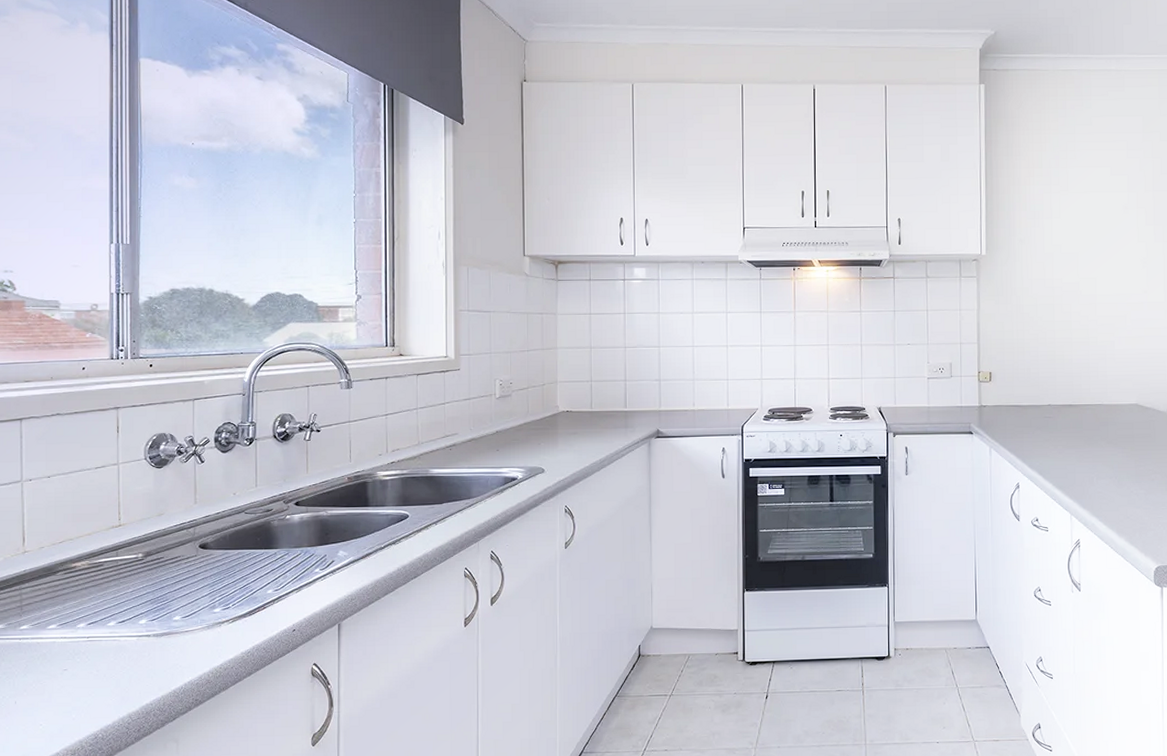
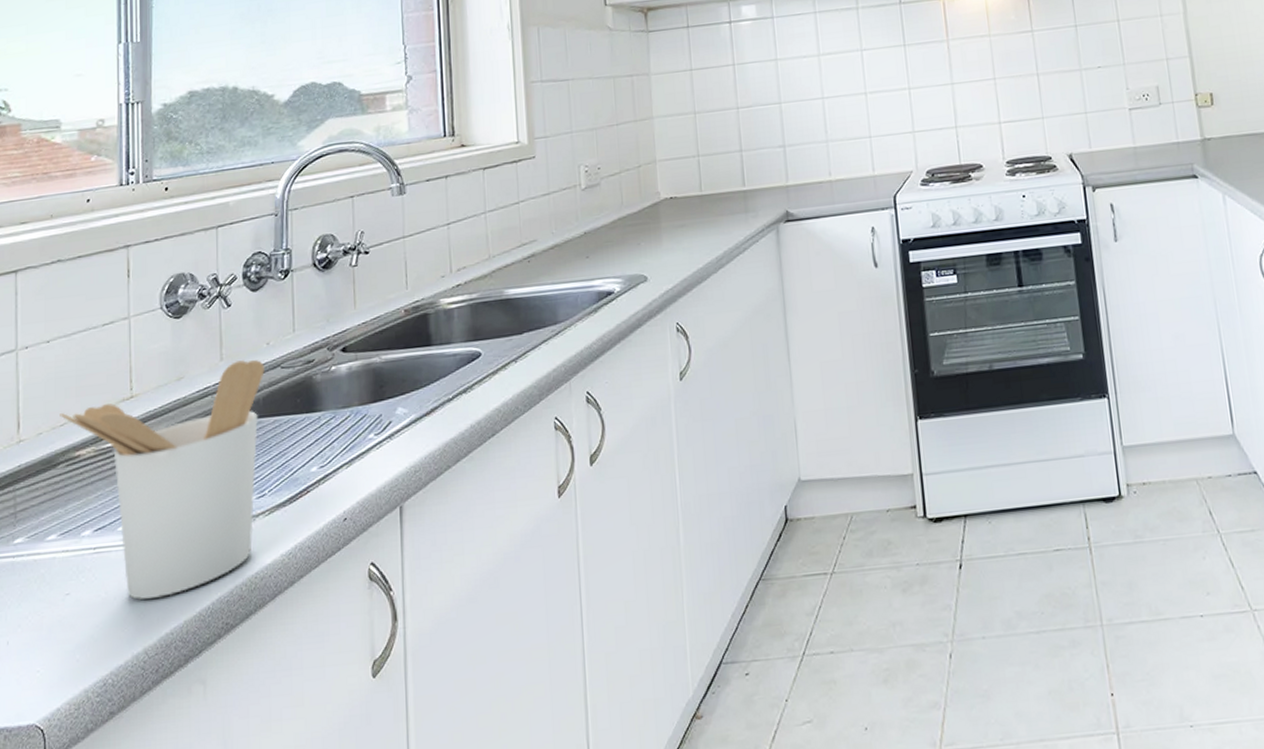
utensil holder: none [59,505,231,678] -> present [60,359,265,600]

